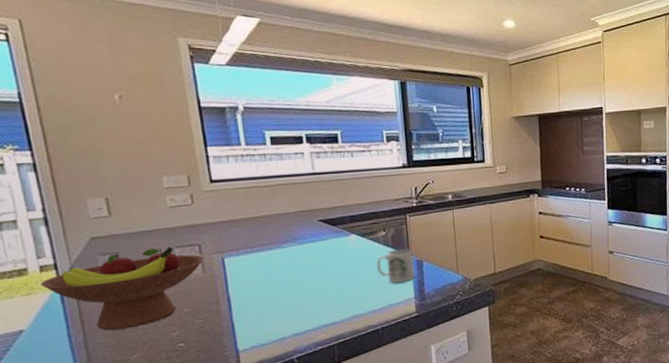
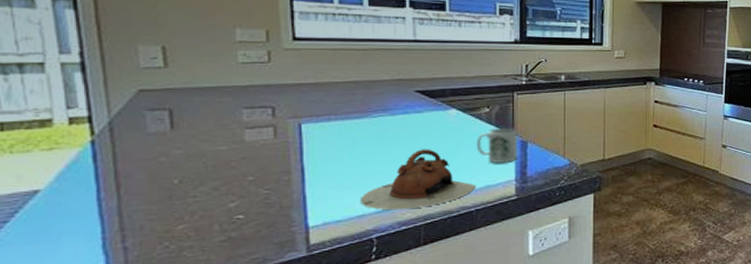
fruit bowl: present [41,246,204,331] -> none [68,106,278,196]
teapot: none [279,273,381,332] -> present [360,149,477,210]

